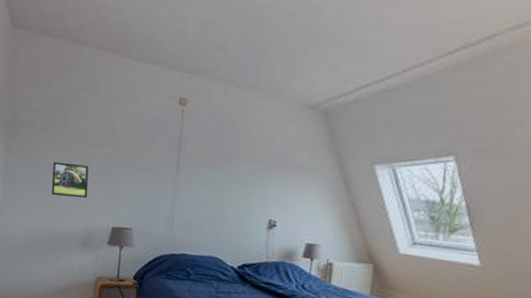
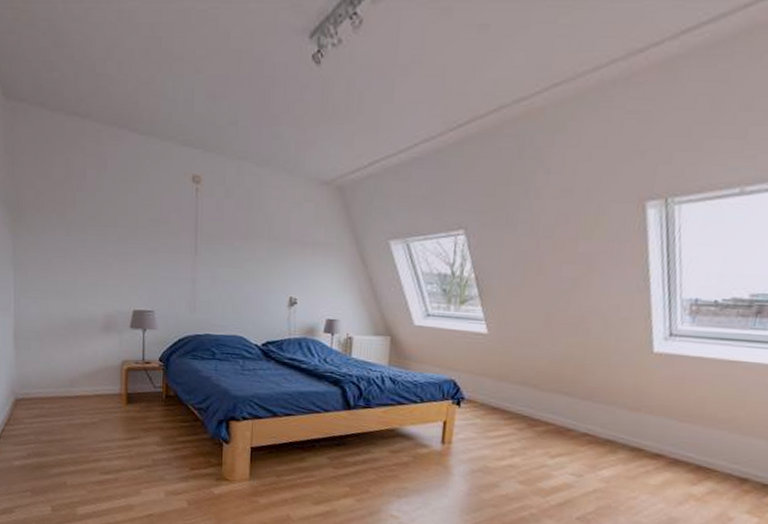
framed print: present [51,161,89,198] -> none [66,245,105,281]

